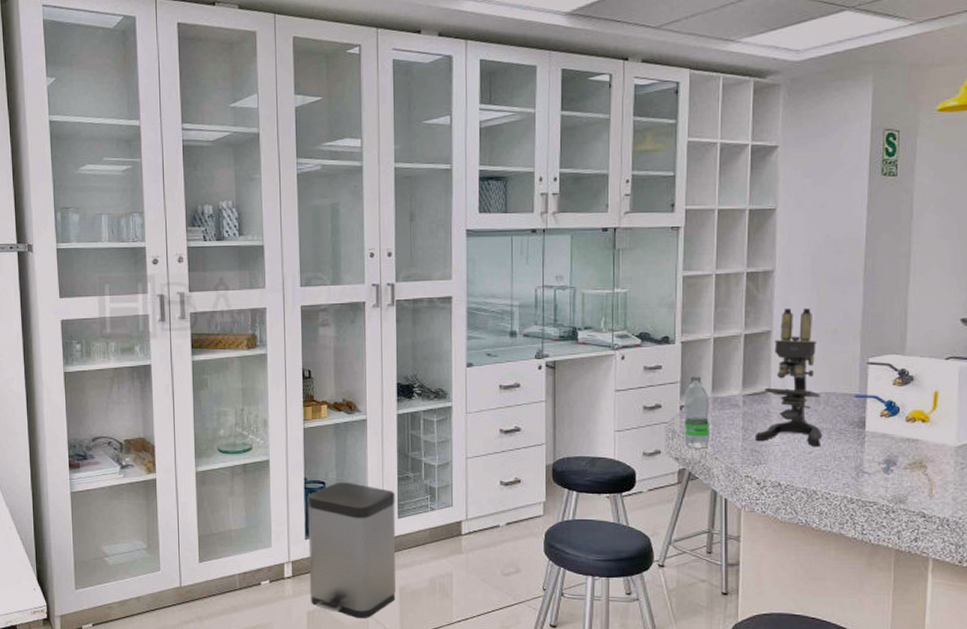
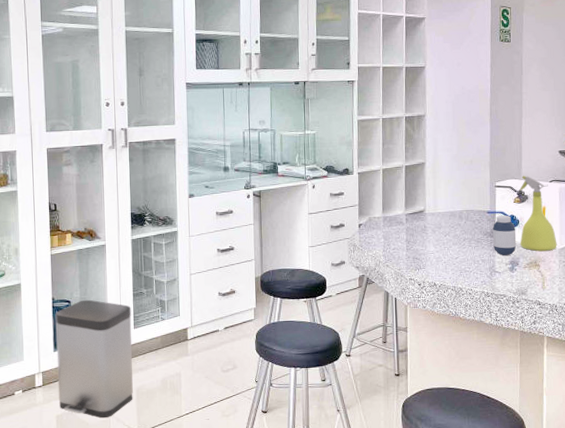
bottle: present [684,376,709,449] -> none [361,200,382,259]
microscope: present [754,307,822,447] -> none [415,144,464,254]
medicine bottle: none [861,400,895,452] -> present [492,215,517,255]
spray bottle: none [899,351,953,449] -> present [519,176,557,251]

